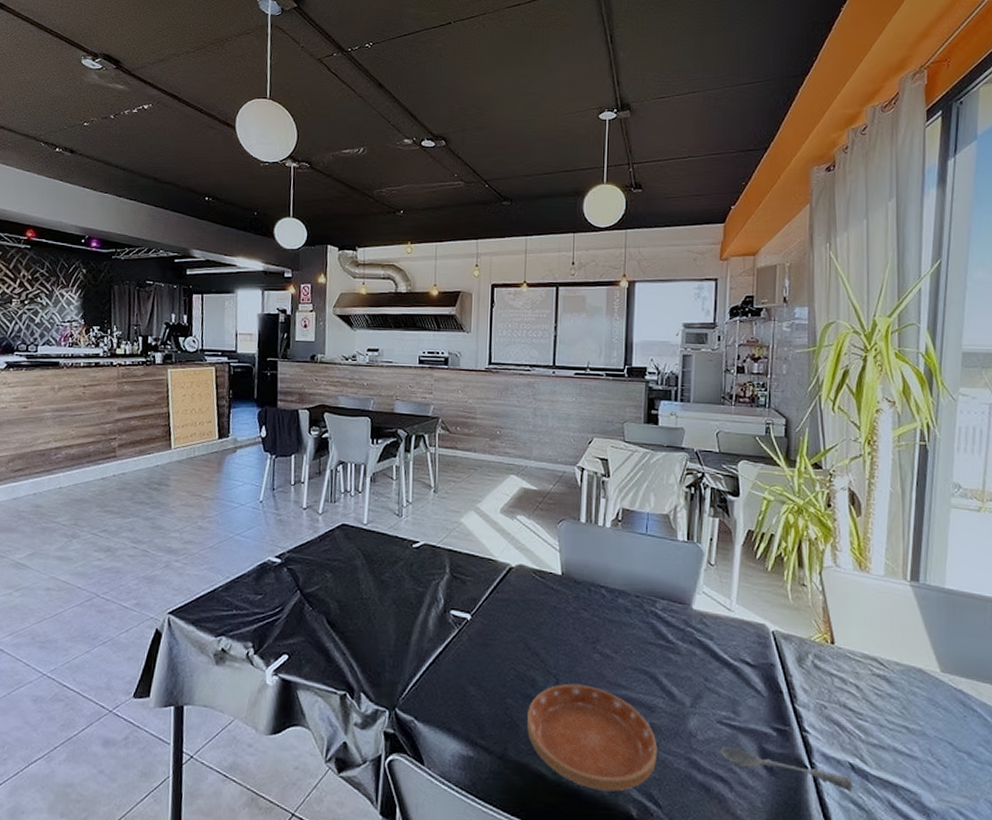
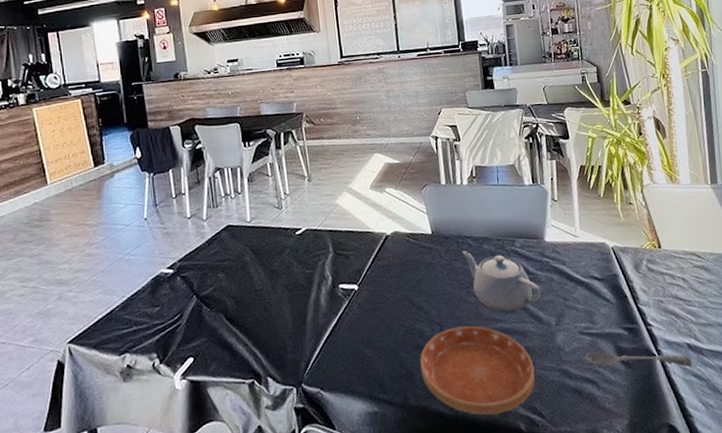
teapot: none [593,600,678,681] -> present [462,250,541,313]

